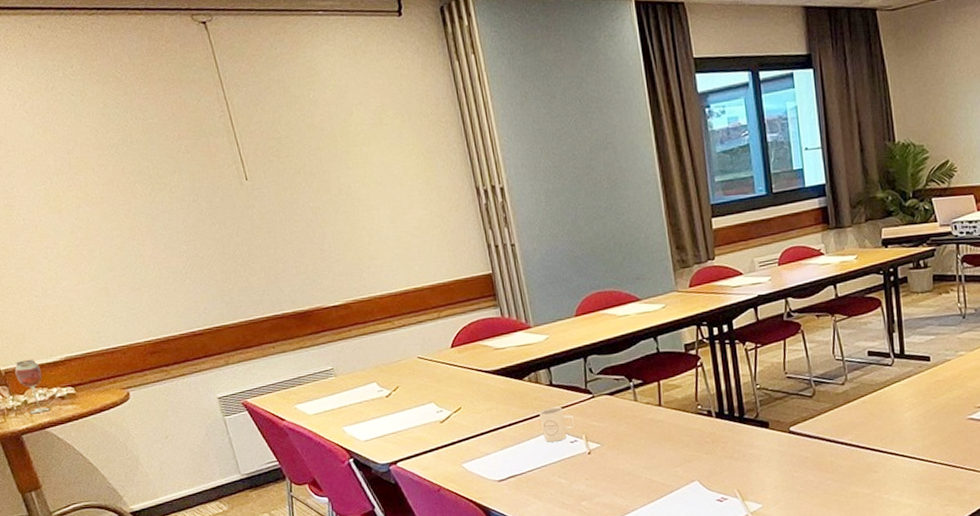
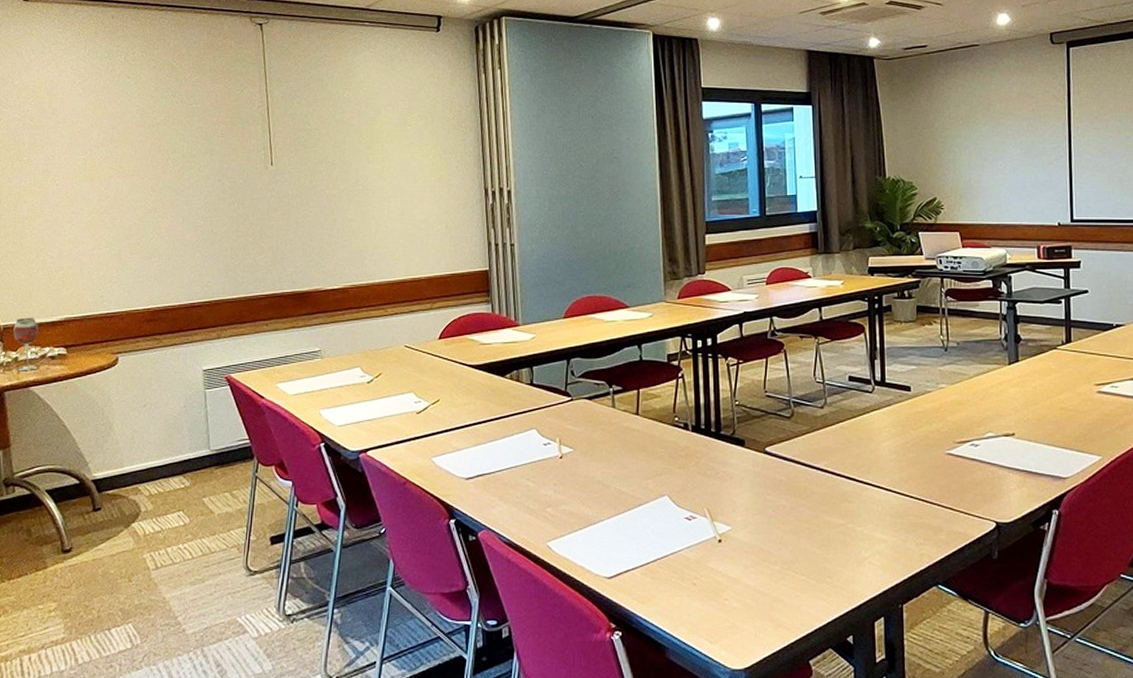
mug: present [539,407,577,442] -> none [516,407,552,443]

